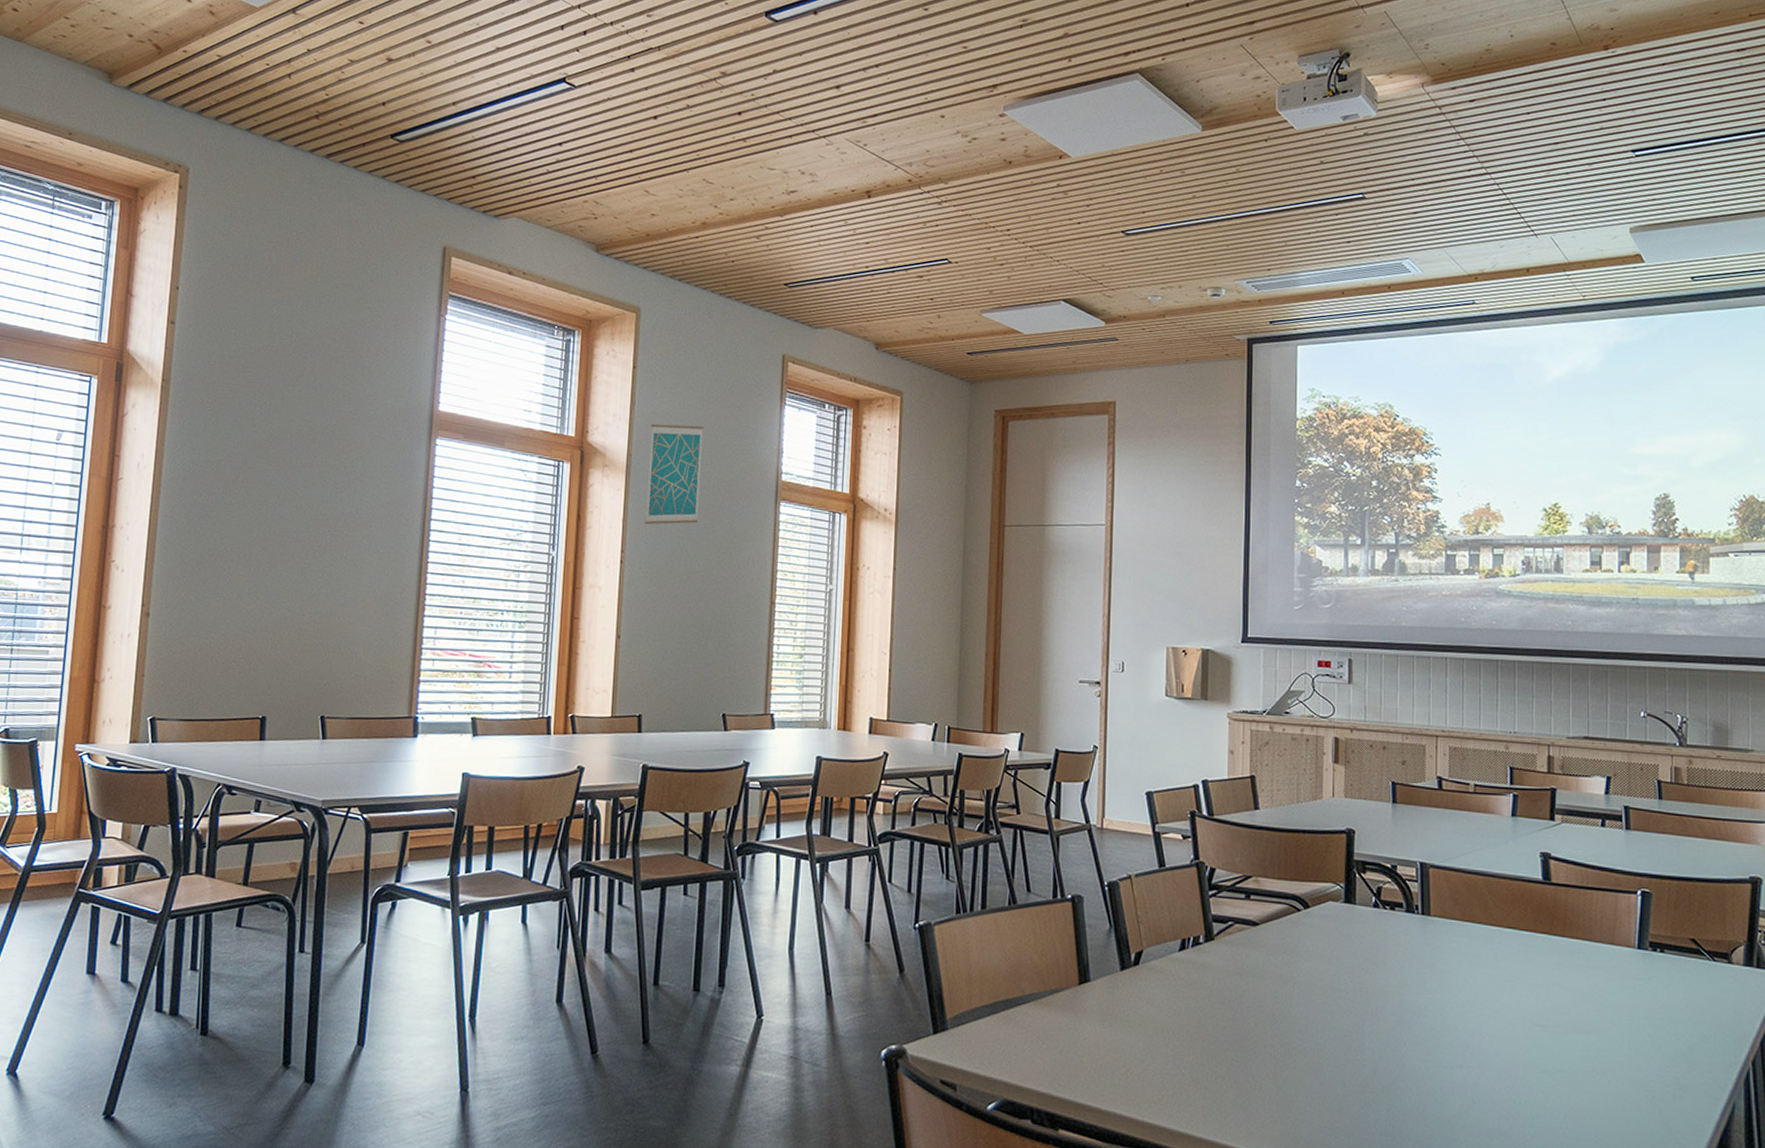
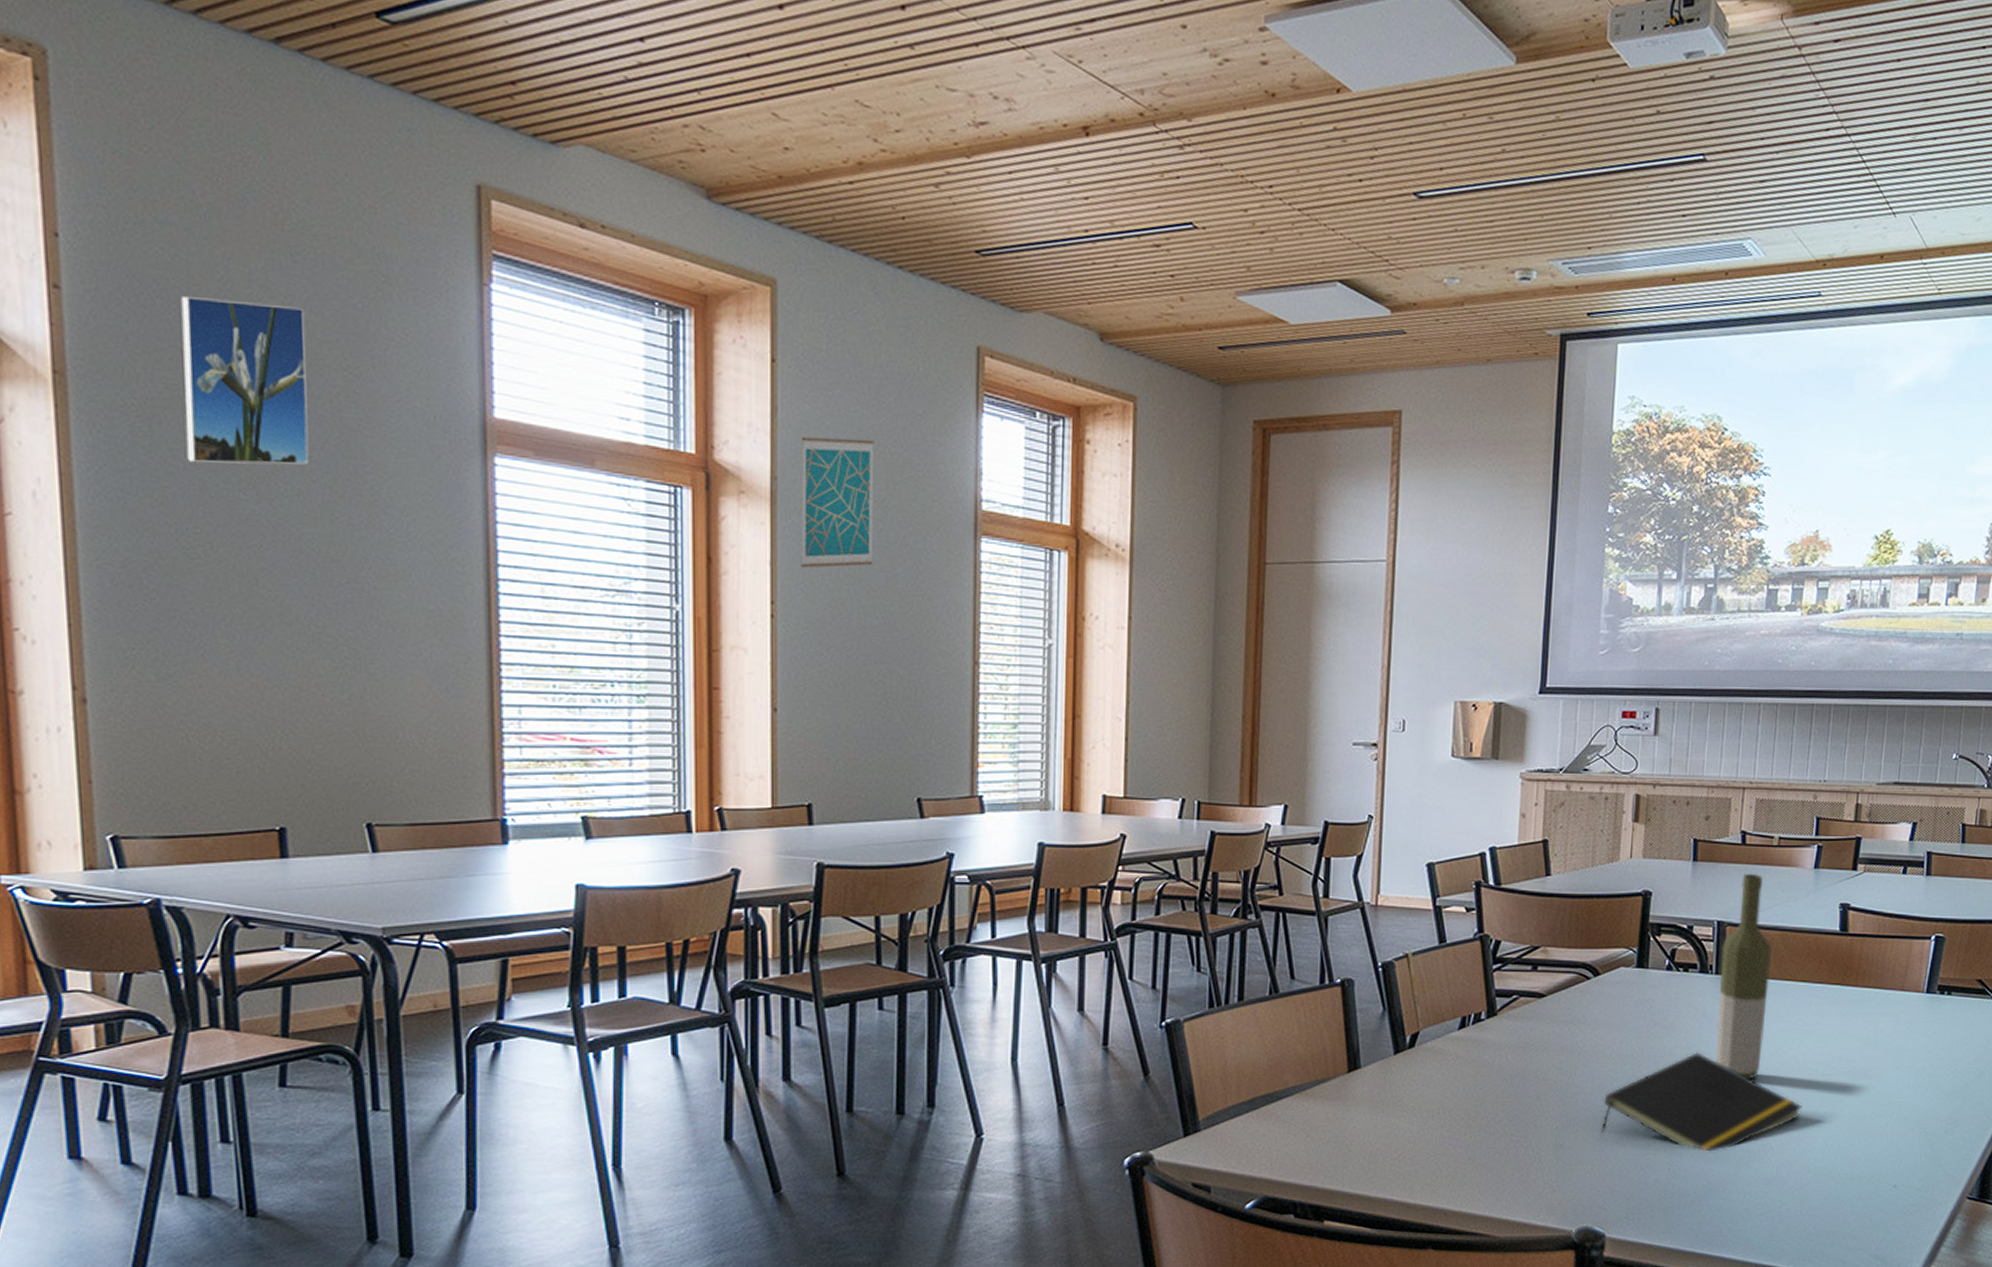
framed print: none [236,327,324,445] -> present [181,295,310,465]
notepad: none [1318,991,1519,1096] -> present [1601,1052,1802,1152]
bottle: none [1426,817,1477,1024] -> present [1715,873,1772,1080]

